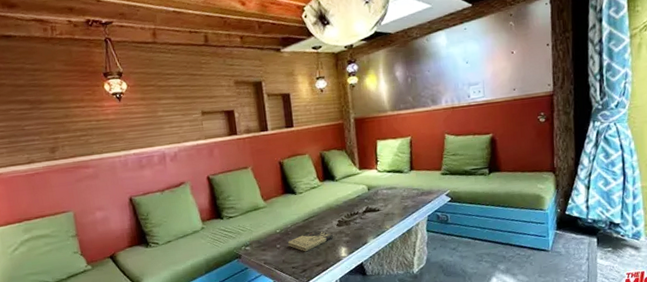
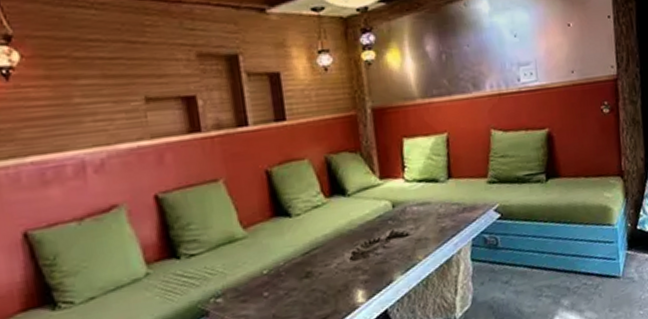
book: present [287,229,333,252] -> none [279,266,345,300]

